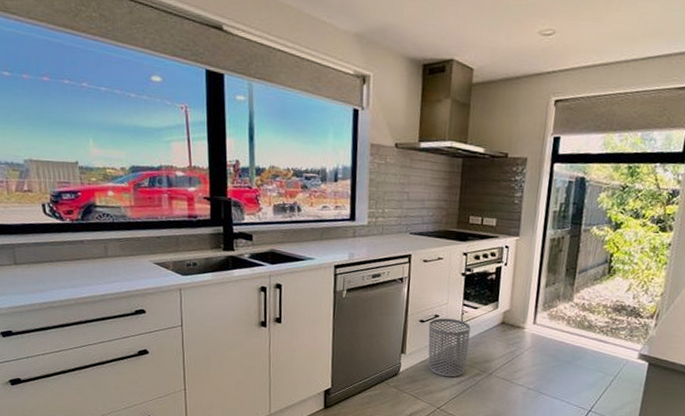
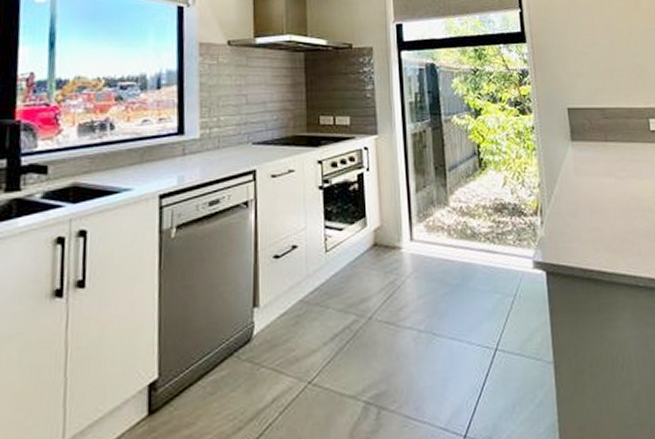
waste bin: present [428,318,471,378] -> none [286,247,338,333]

